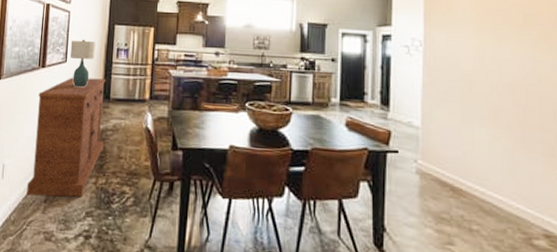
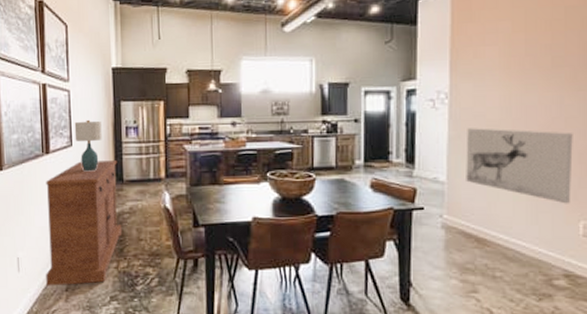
wall art: none [440,76,548,161] -> present [466,128,573,204]

